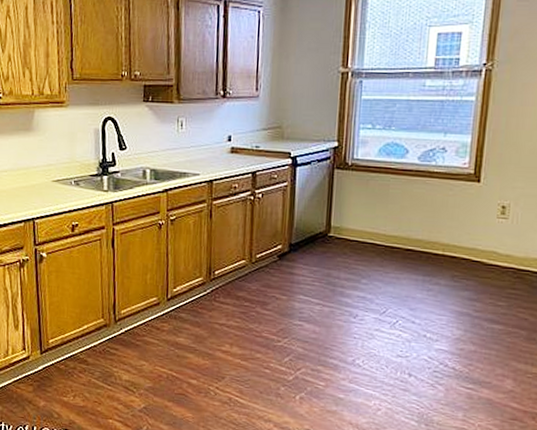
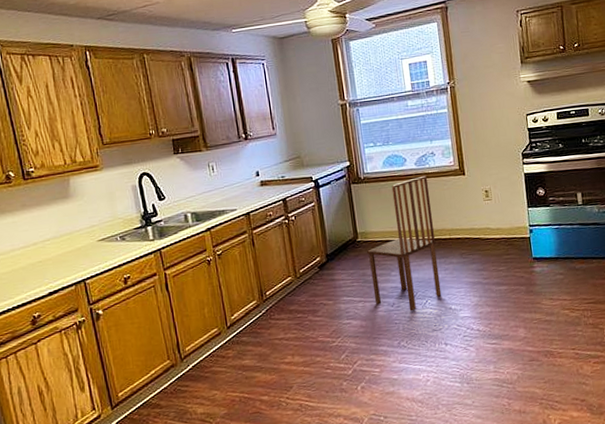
dining chair: none [335,174,431,329] -> present [366,175,442,311]

